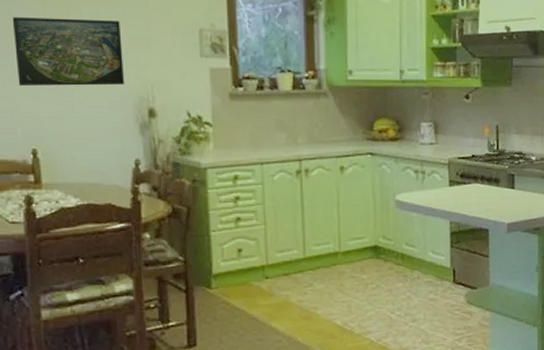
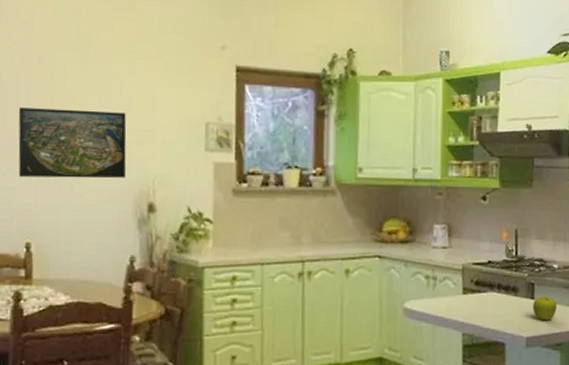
fruit: none [513,186,535,208] -> present [533,296,557,321]

